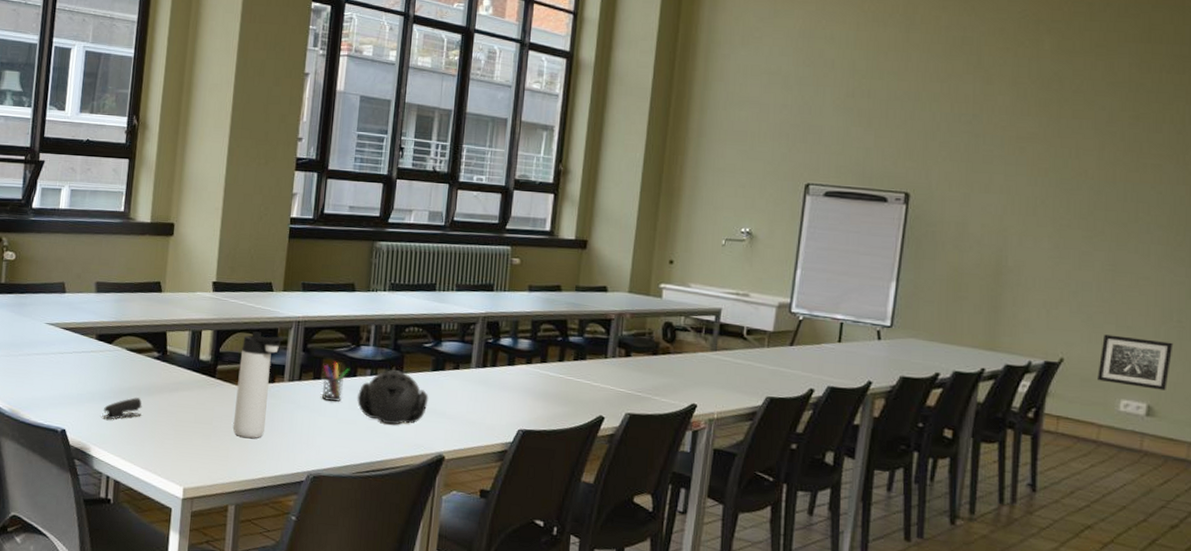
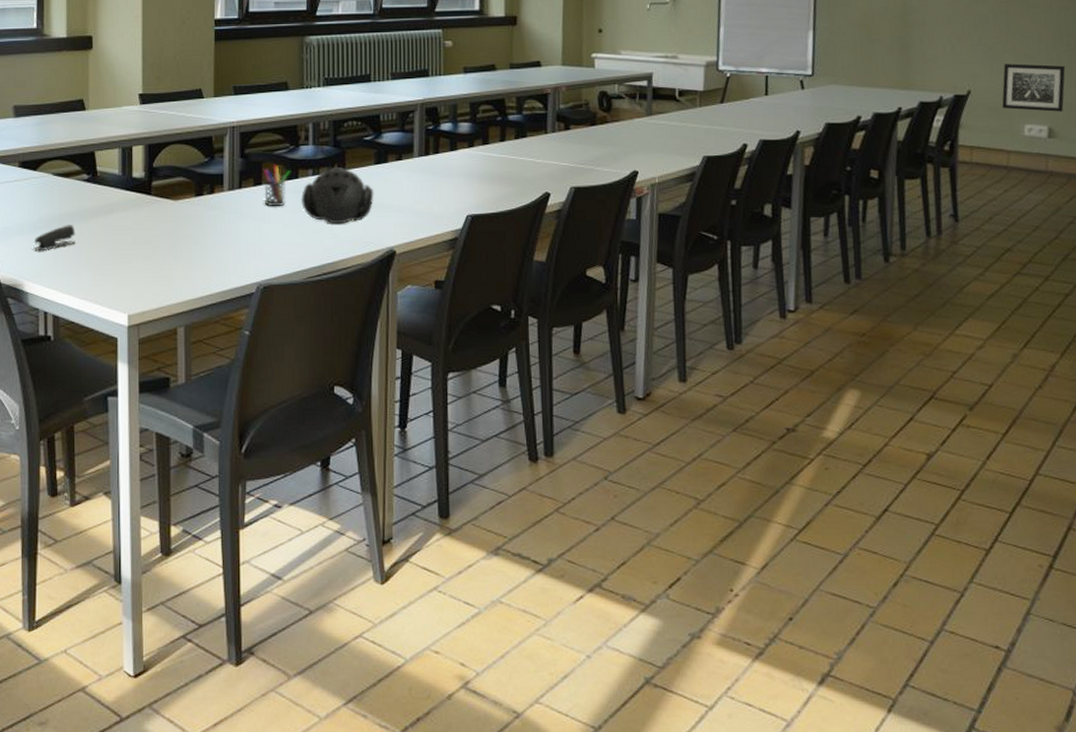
thermos bottle: present [232,331,283,438] -> none [174,142,219,254]

